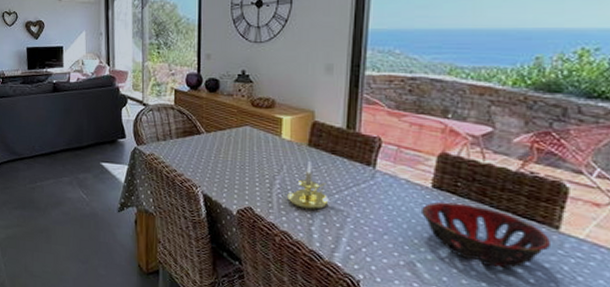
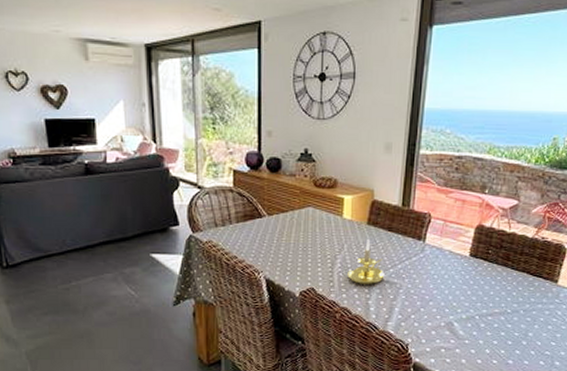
decorative bowl: present [422,202,552,269] -> none [460,268,552,319]

